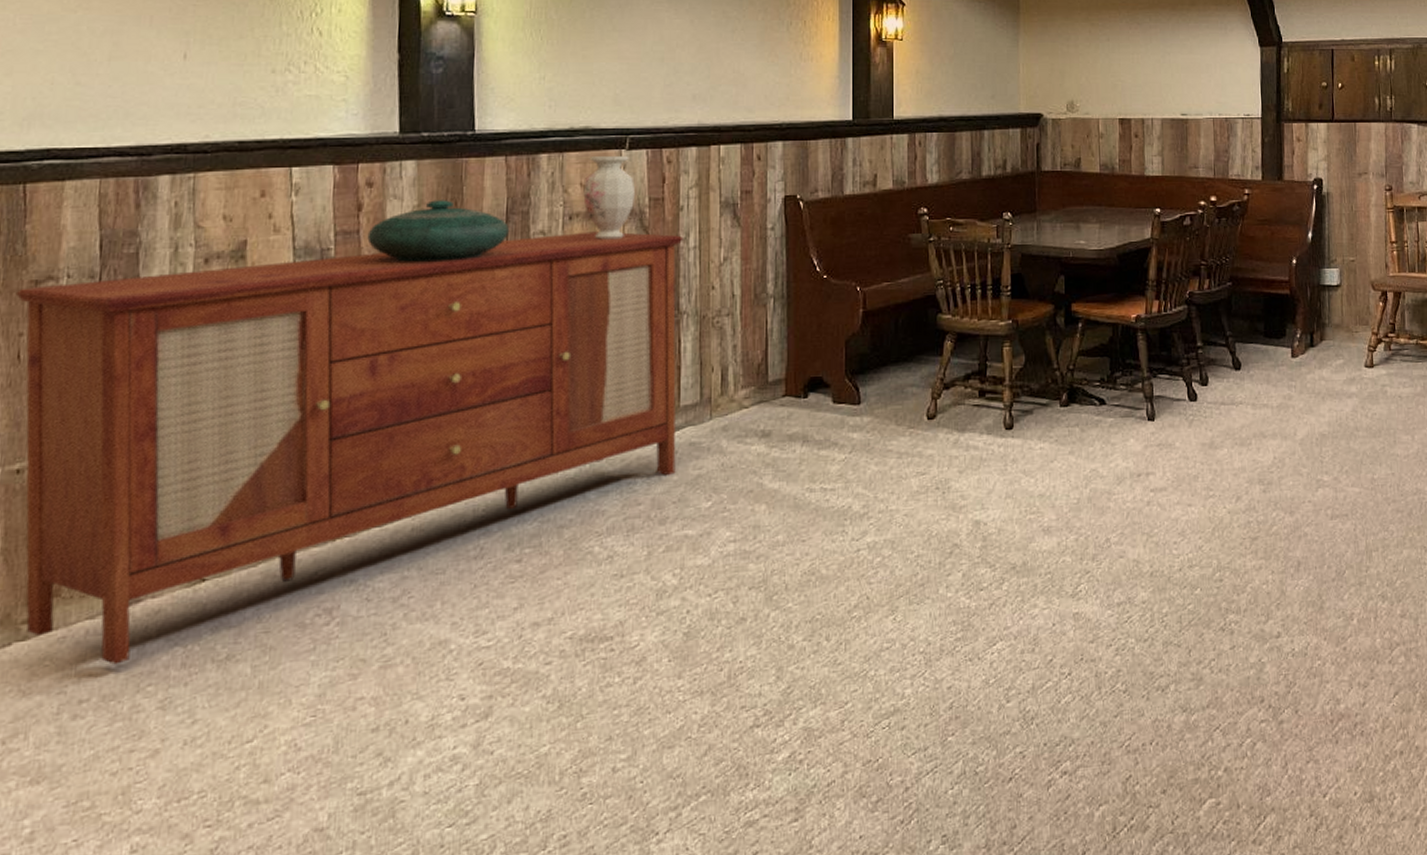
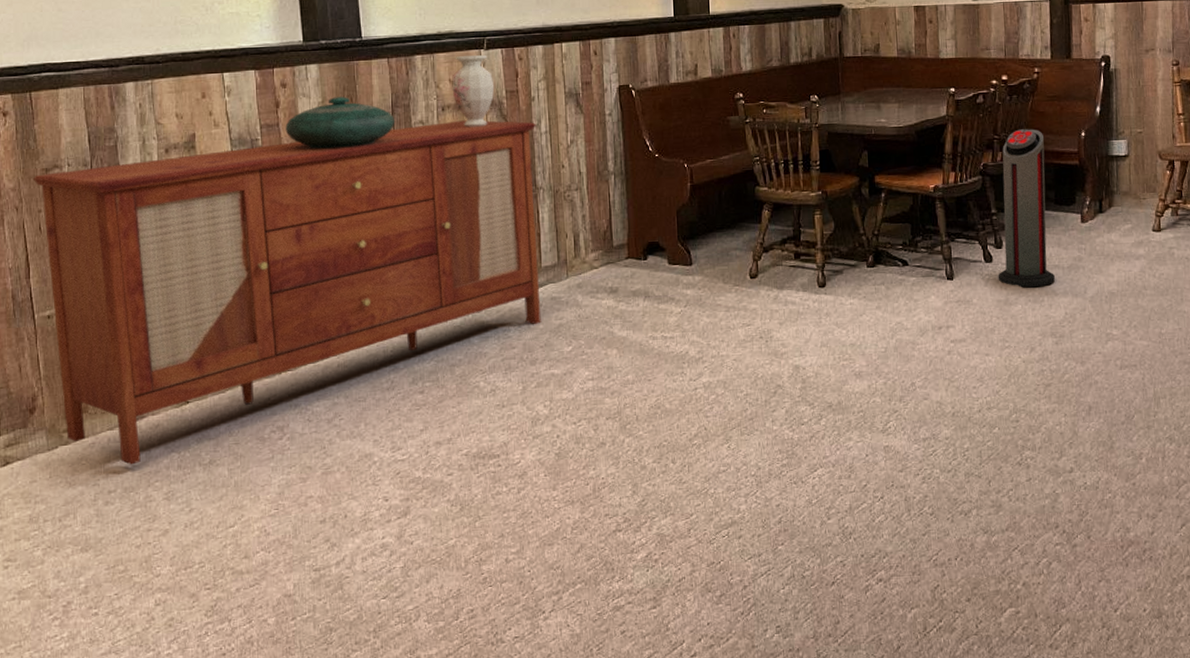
air purifier: none [1202,254,1263,429] -> present [998,129,1055,287]

